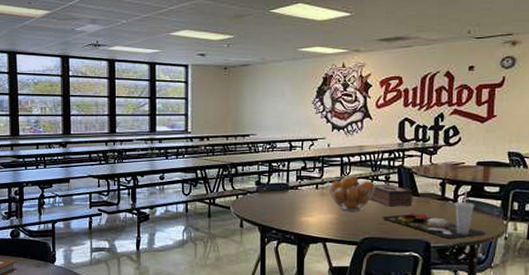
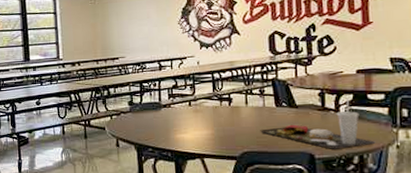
fruit basket: present [327,175,376,211] -> none [199,90,250,126]
tissue box: present [368,184,413,207] -> none [243,97,292,120]

